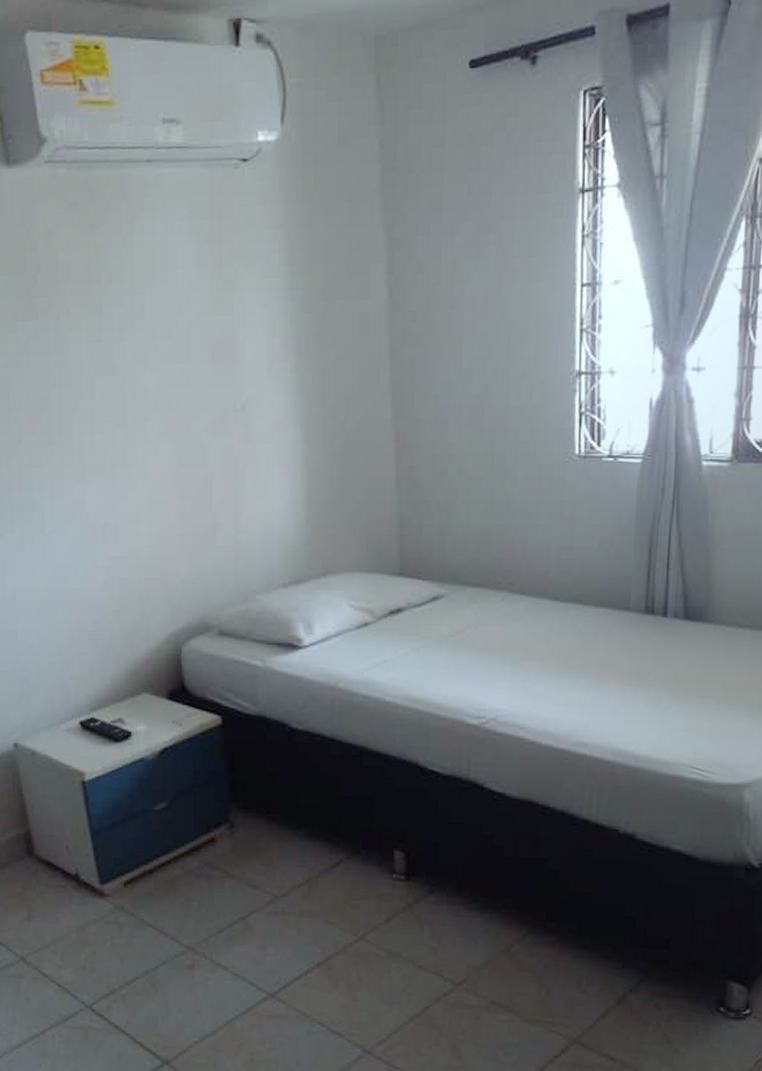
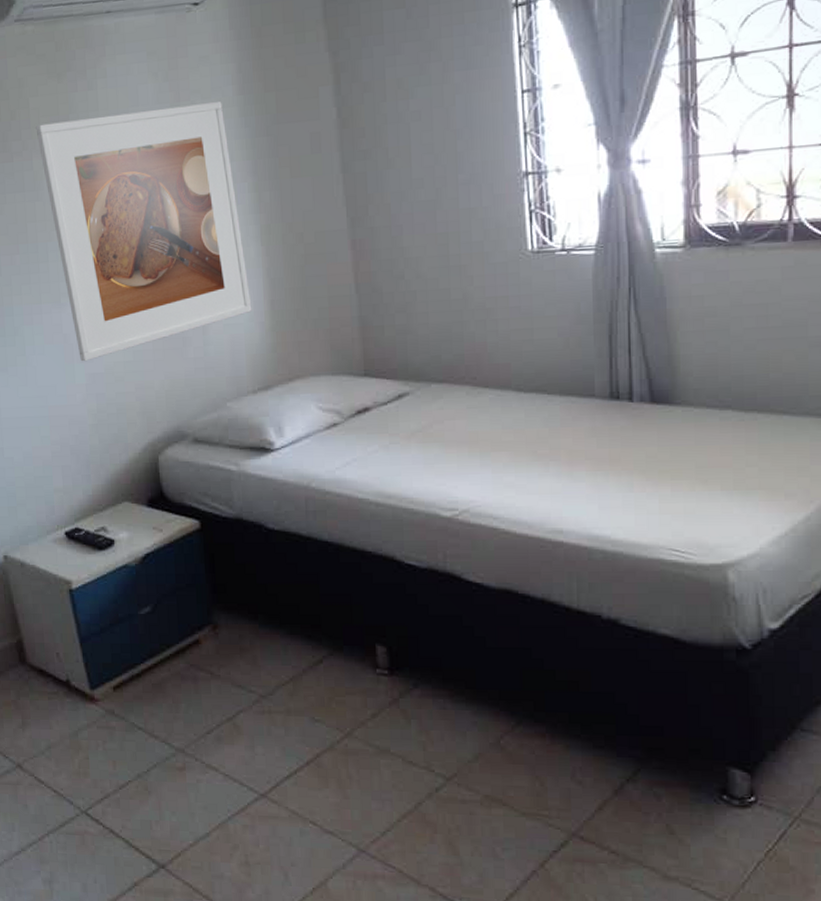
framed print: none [64,270,288,543] -> present [35,100,252,362]

